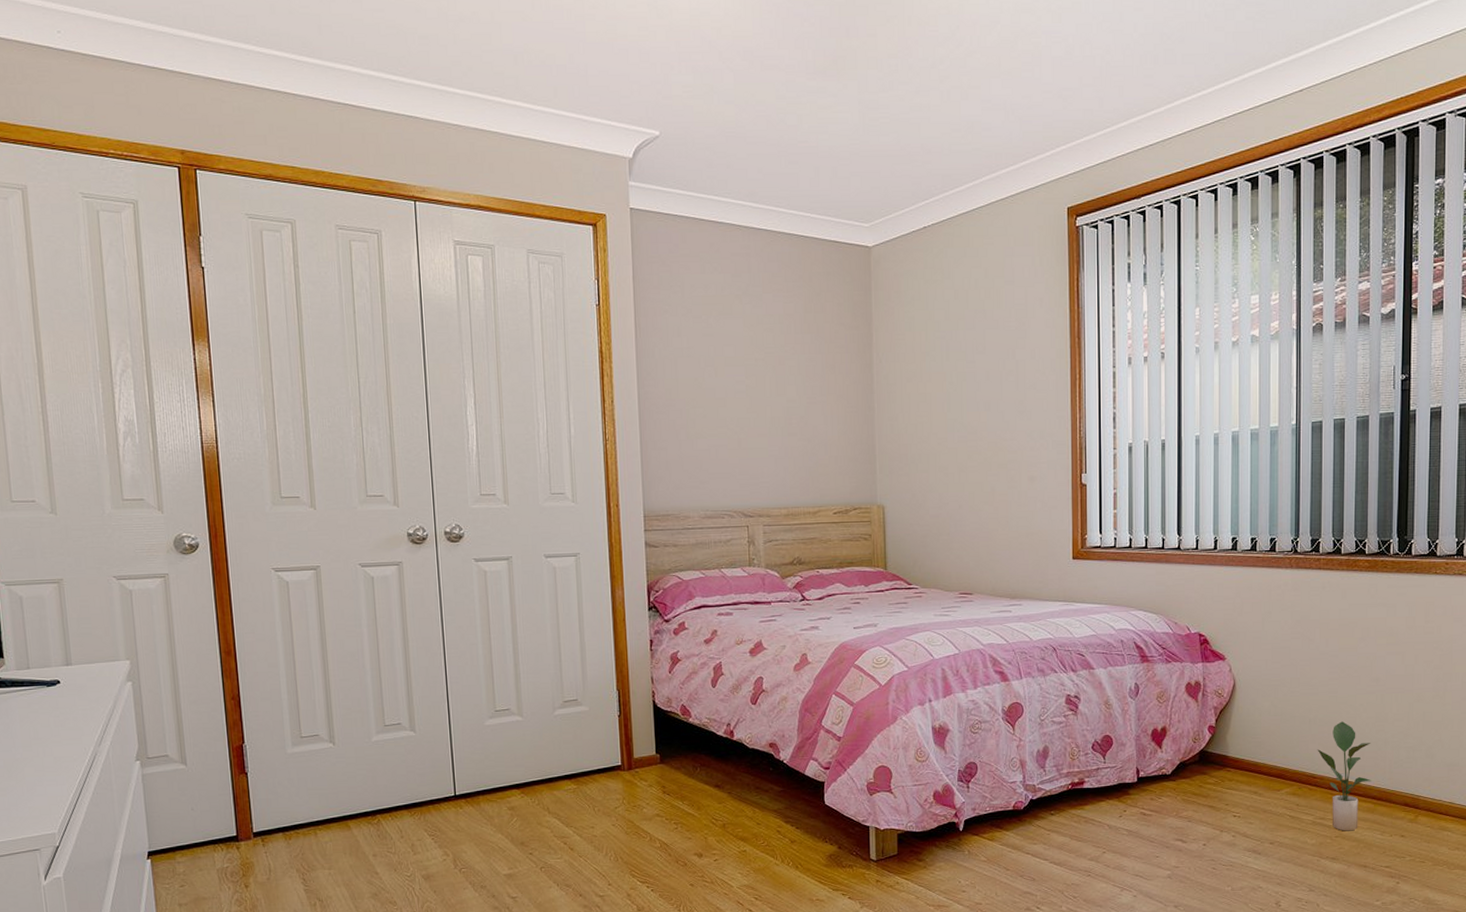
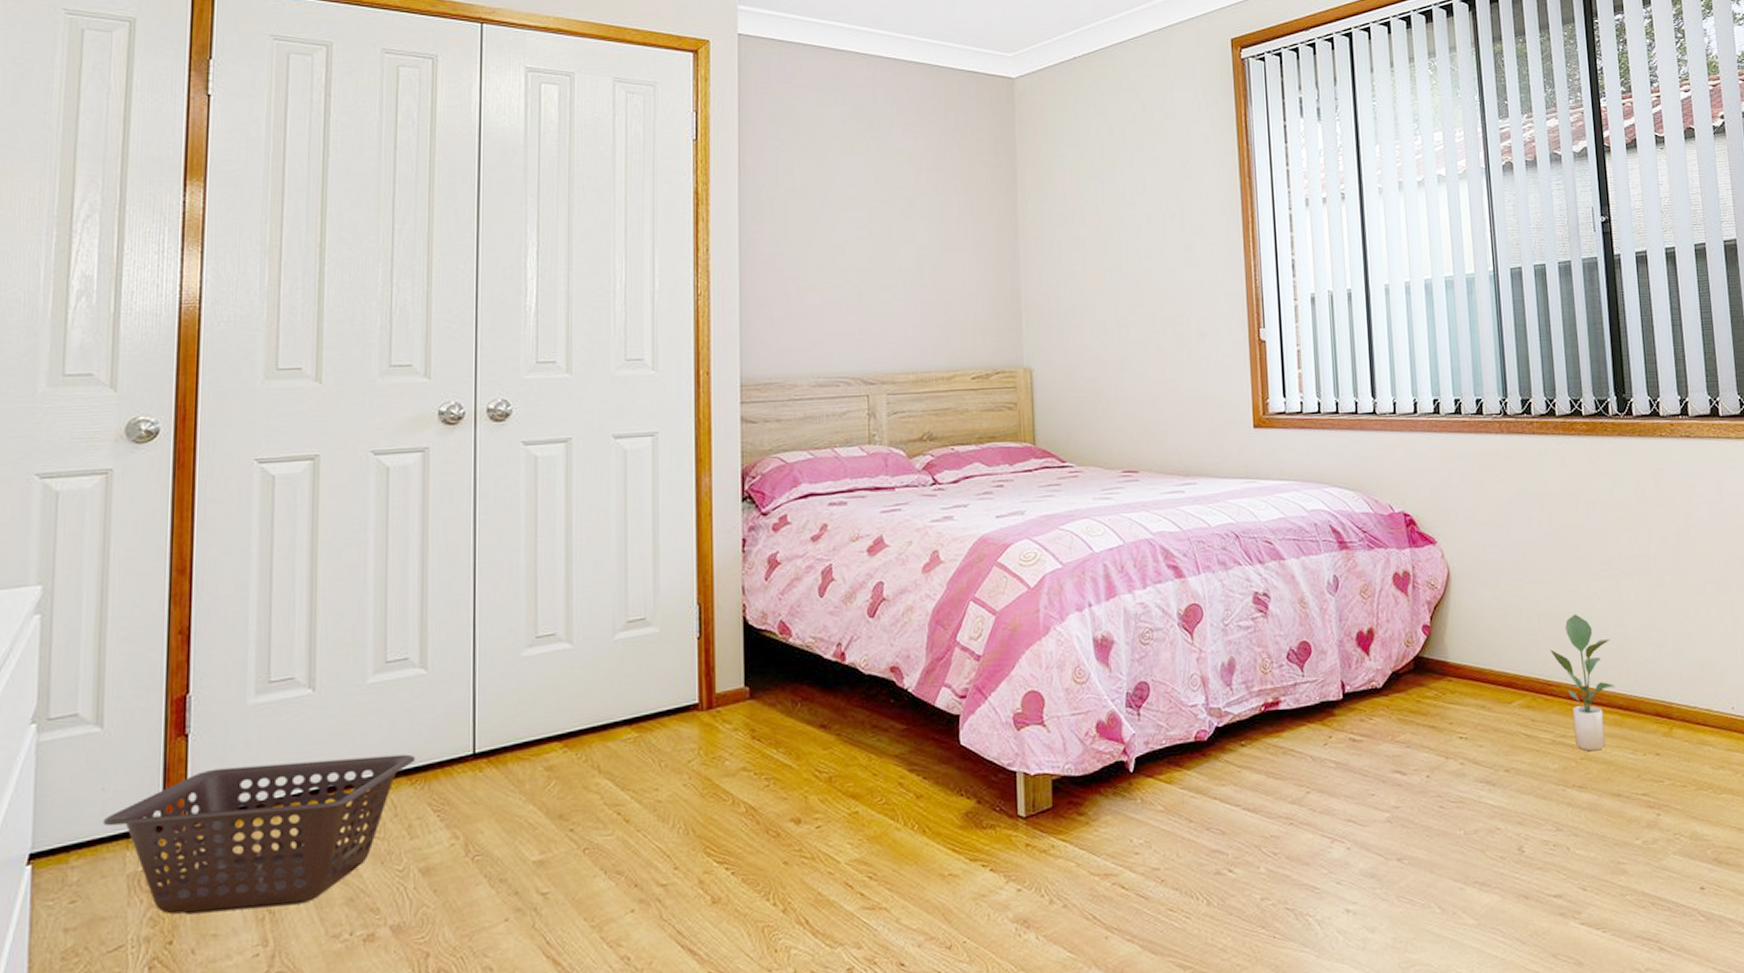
laundry basket: none [195,793,413,899] -> present [103,754,416,915]

